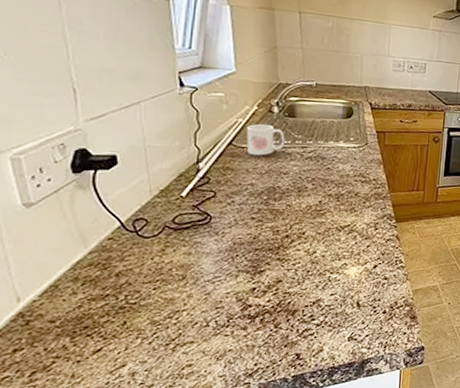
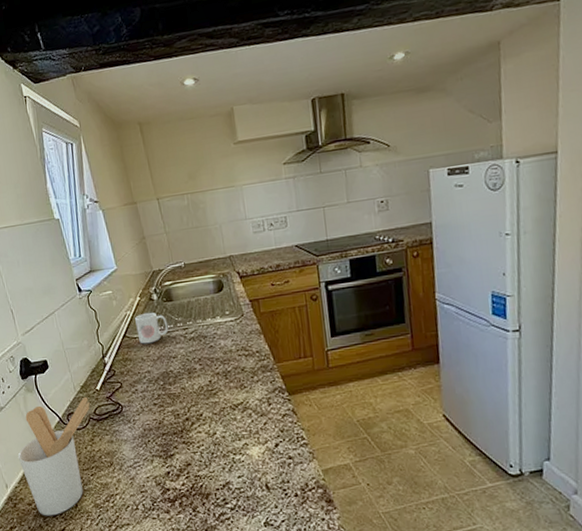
utensil holder: none [45,202,169,335] -> present [18,396,90,516]

